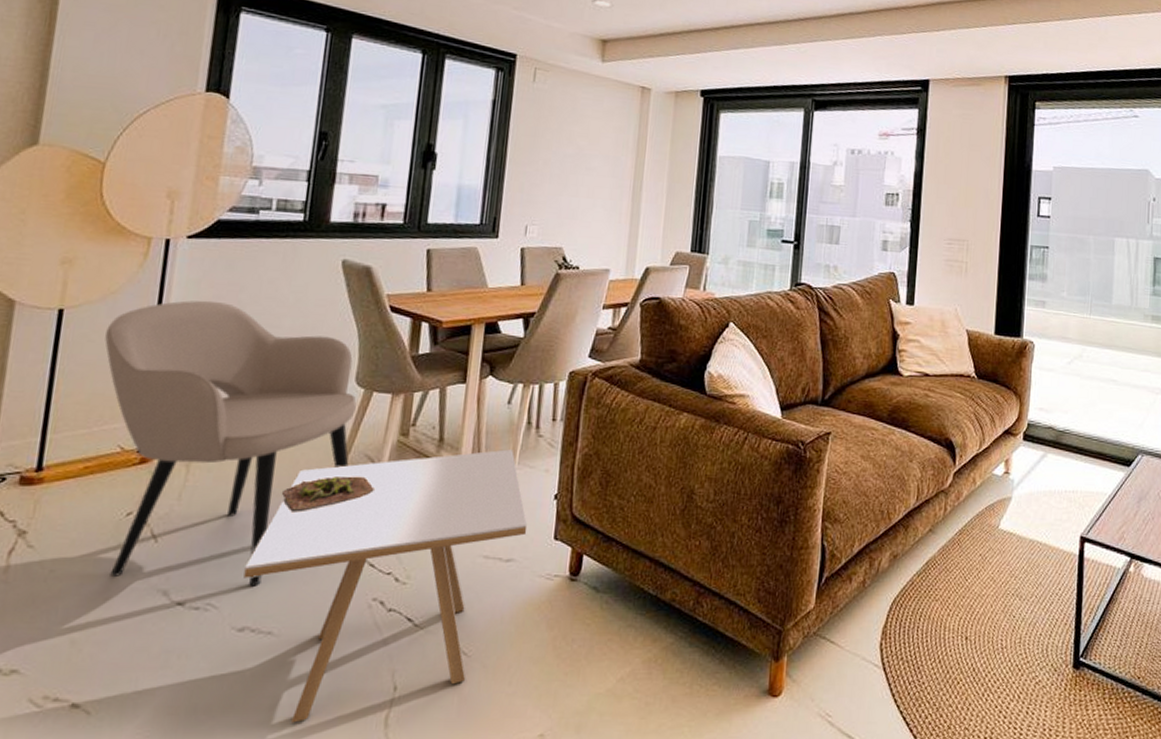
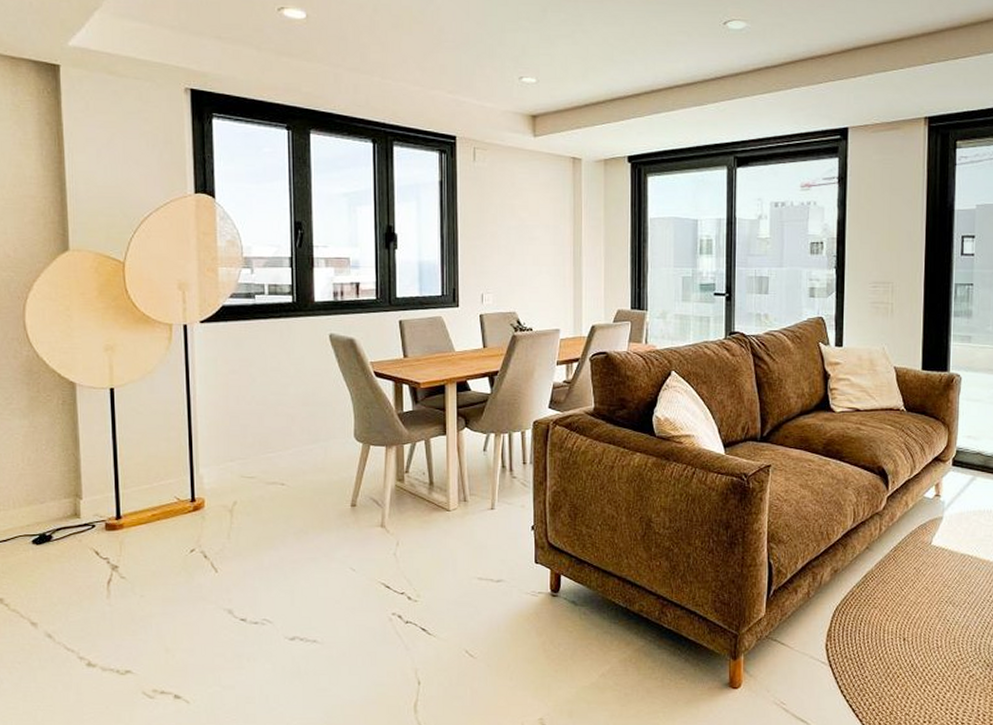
armchair: present [105,300,357,587] -> none [150,375,358,605]
side table: present [243,449,528,723] -> none [288,489,512,709]
succulent plant: present [281,475,376,511] -> none [307,515,383,545]

